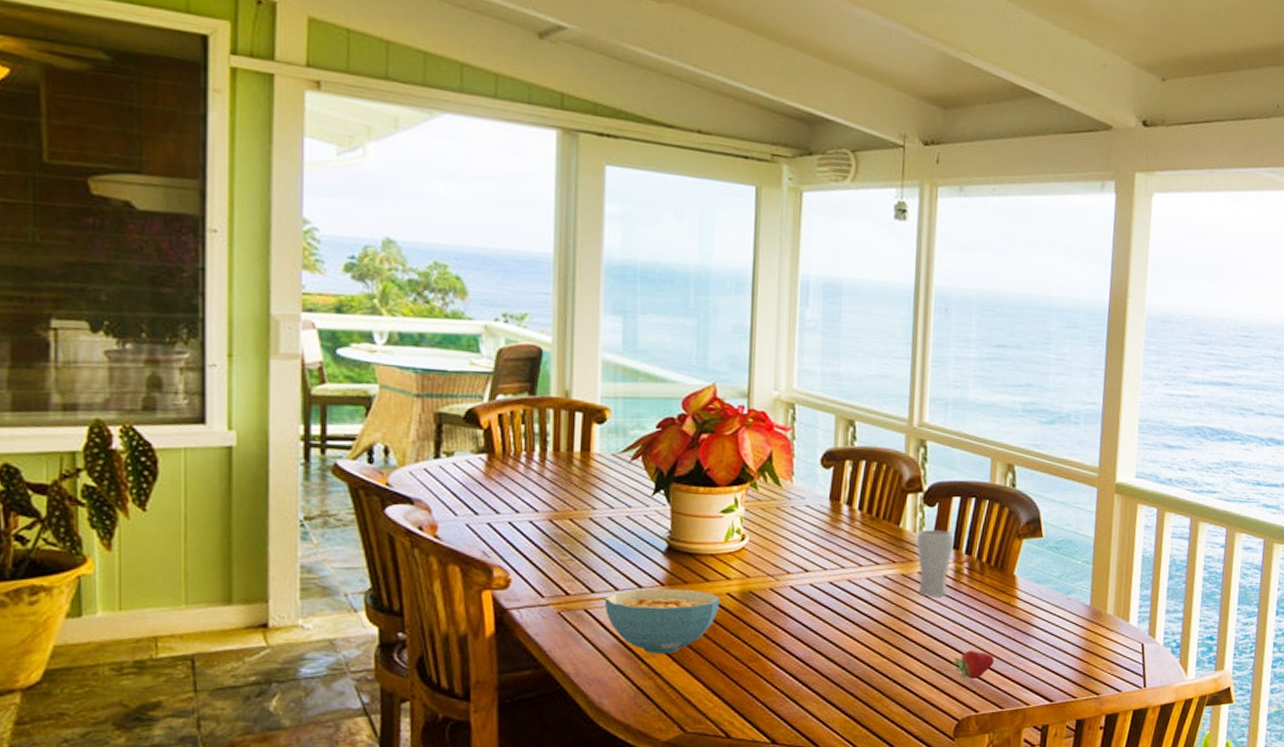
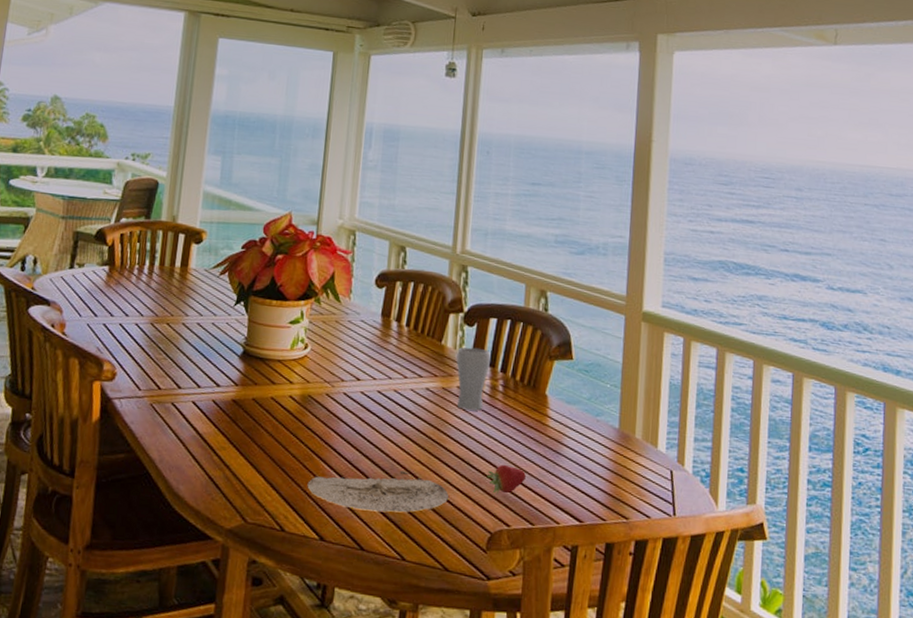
cereal bowl: present [604,588,720,654] -> none [188,387,284,448]
plate: none [754,665,912,709] -> present [307,471,449,513]

